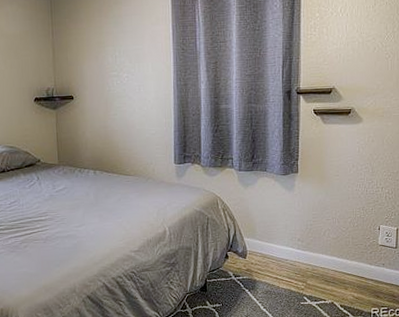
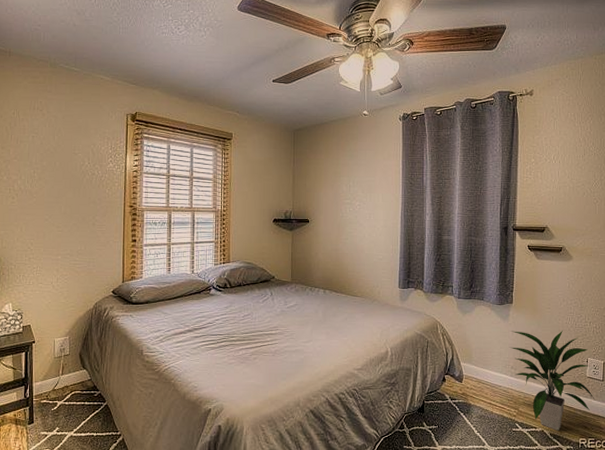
indoor plant: none [295,198,389,302] -> present [509,330,596,431]

